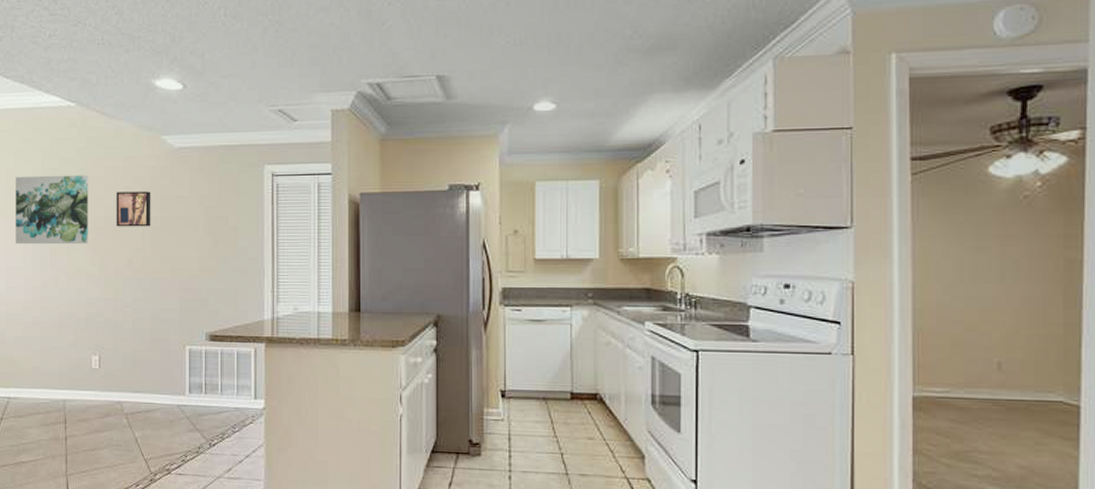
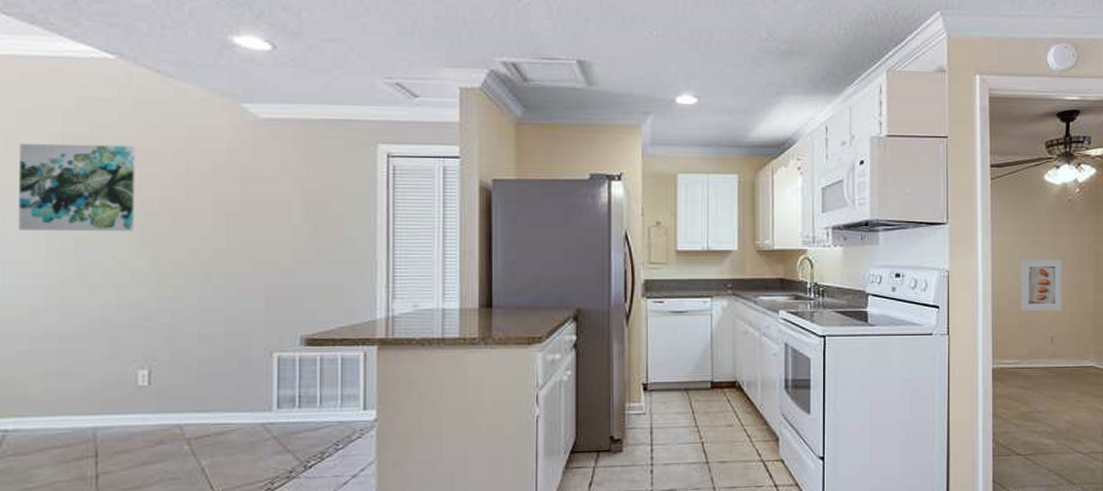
wall art: present [116,191,151,227] -> none [176,168,227,211]
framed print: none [954,268,1015,332] -> present [1021,259,1062,312]

